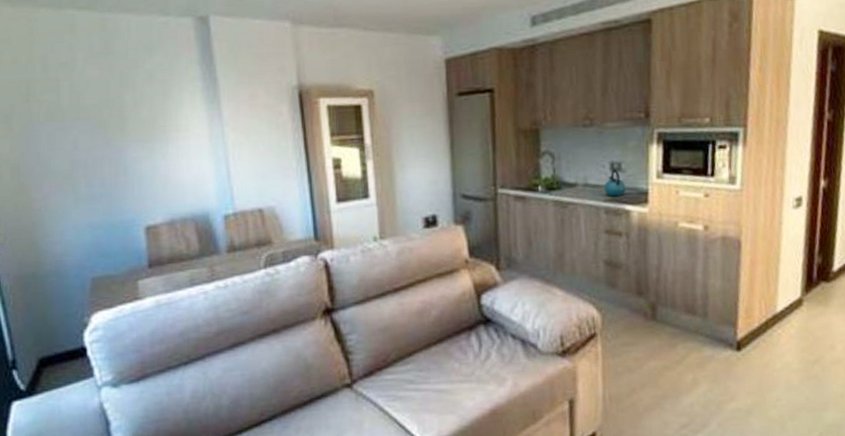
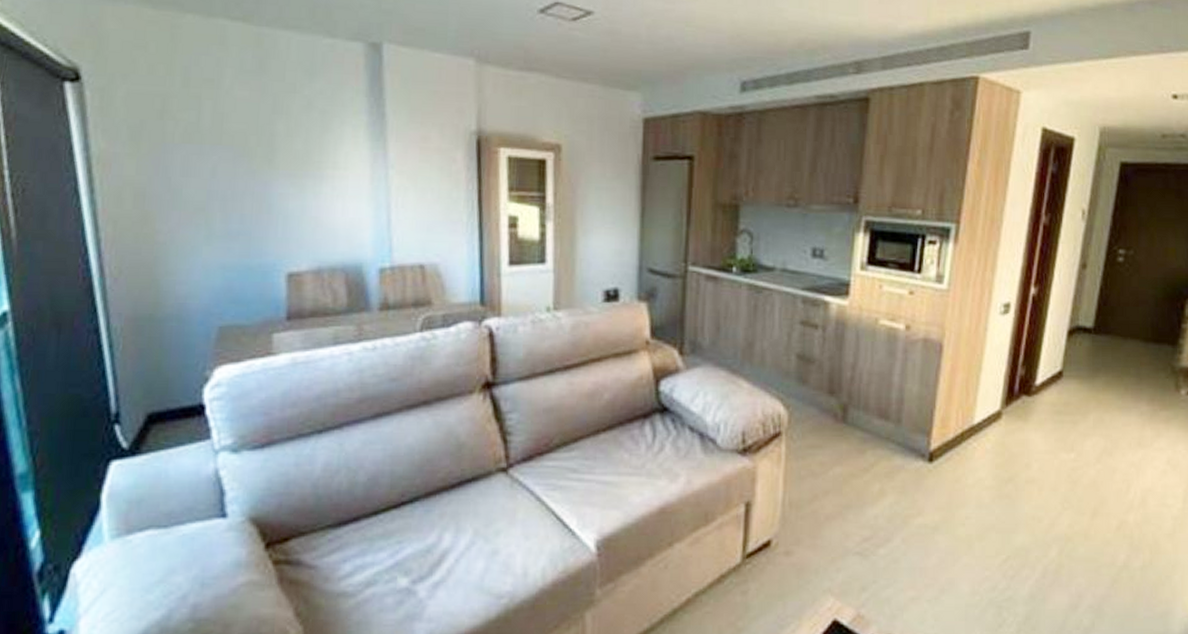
kettle: present [603,169,627,197] -> none [803,256,827,286]

